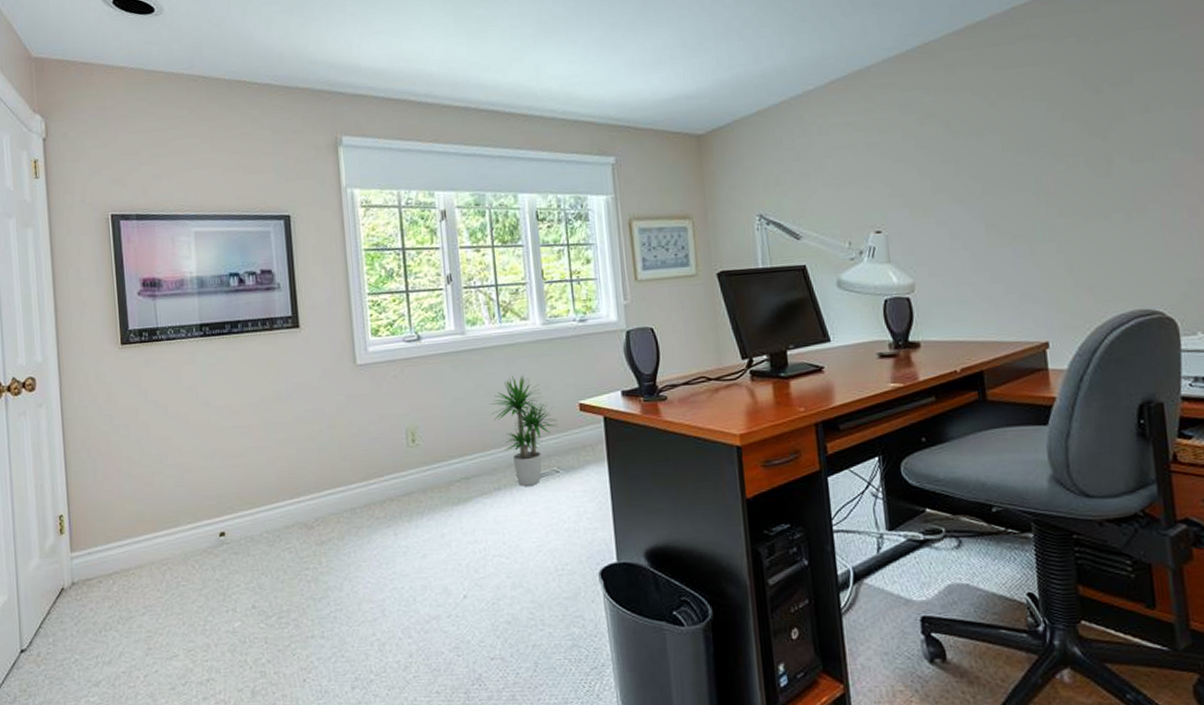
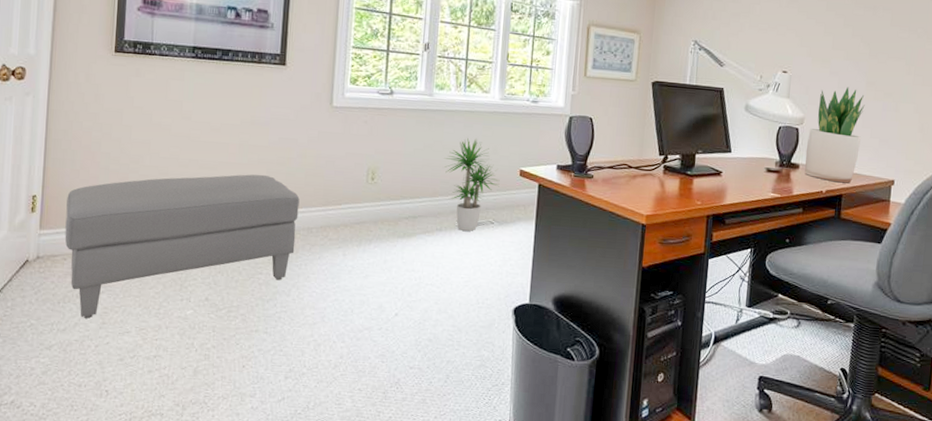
ottoman: none [94,455,340,646] -> present [64,174,300,319]
planter: none [923,236,994,357] -> present [805,87,865,184]

